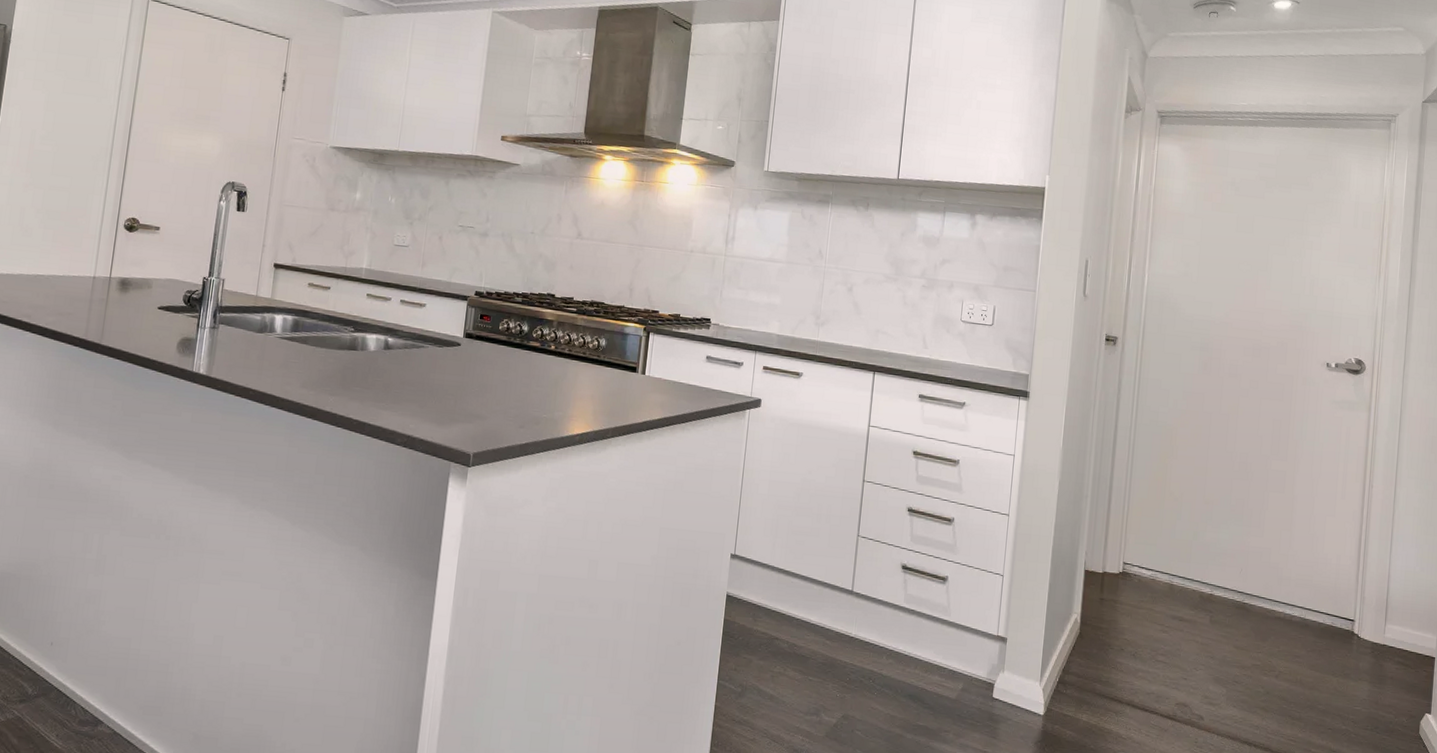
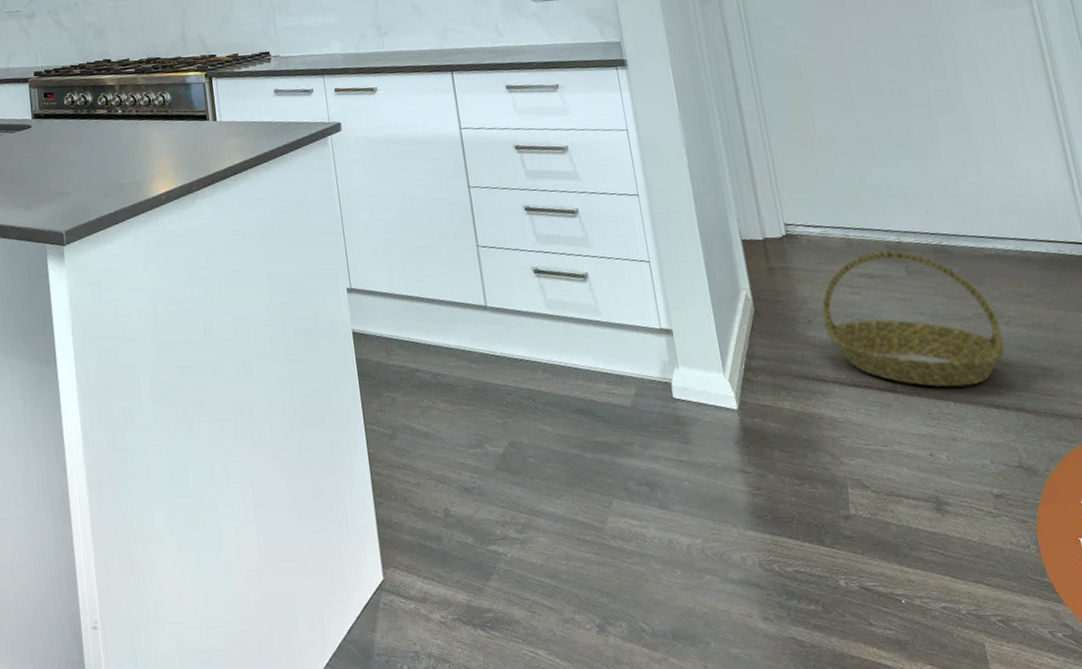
basket: none [1133,599,1270,724] -> present [822,251,1005,387]

